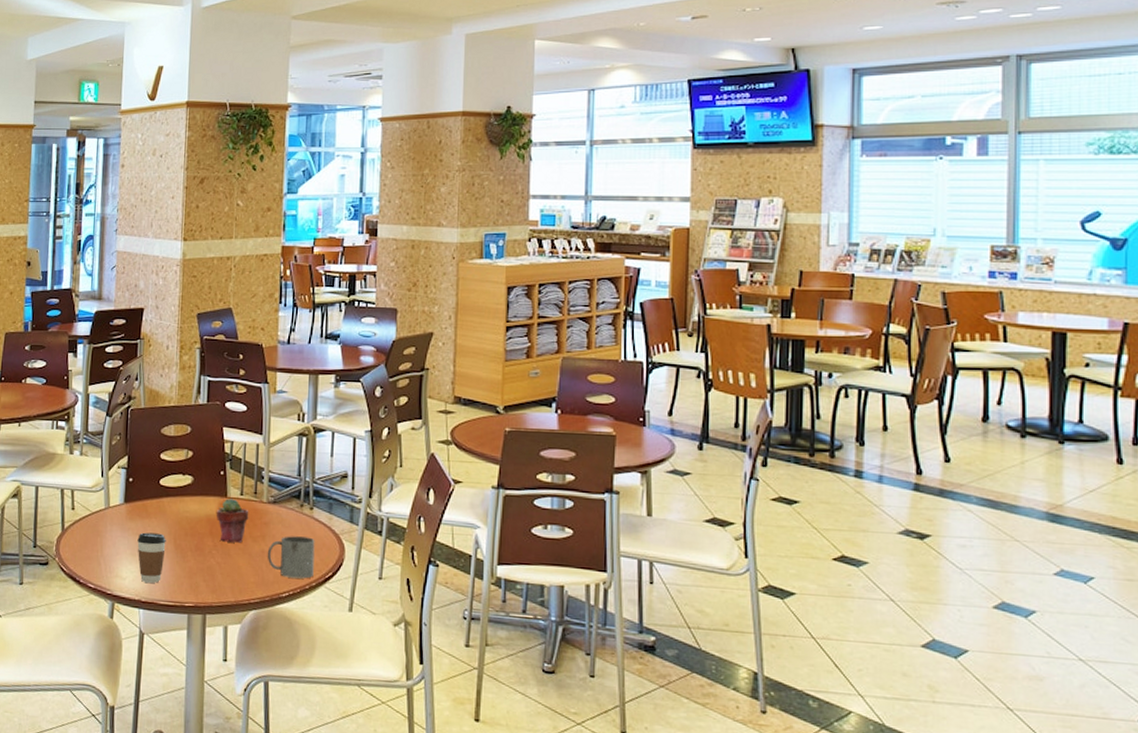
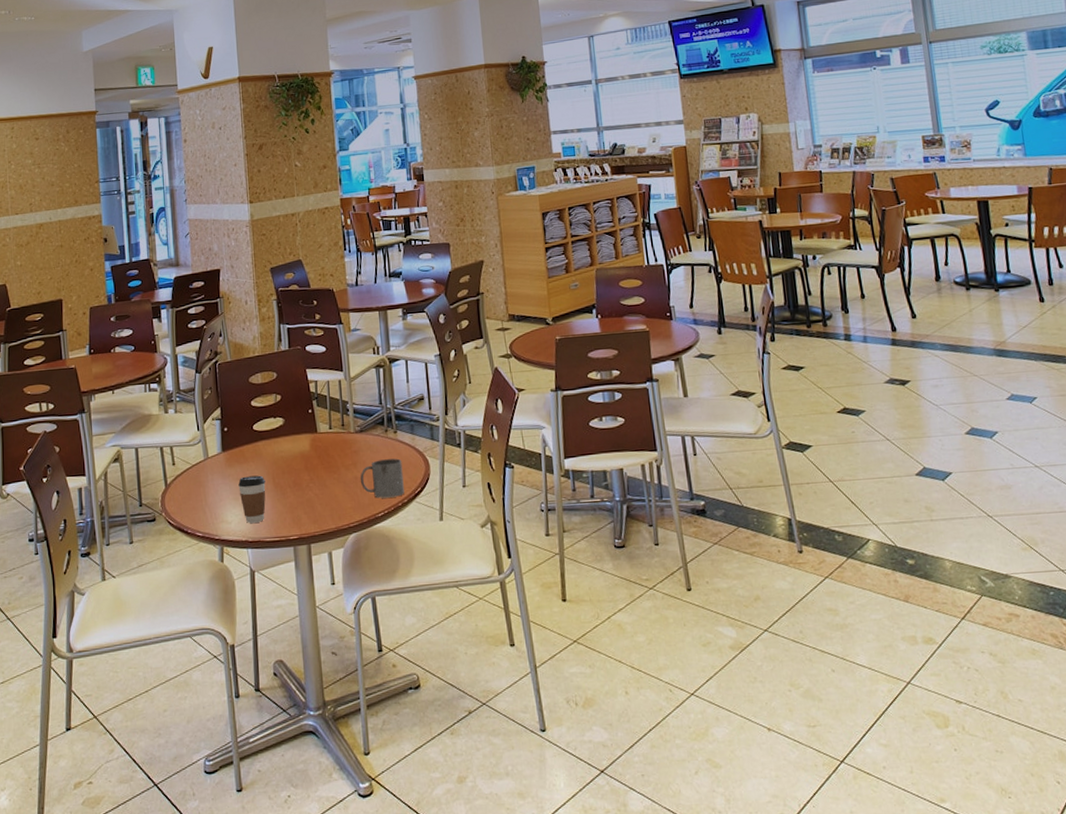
potted succulent: present [216,498,249,543] -> none [308,433,340,474]

